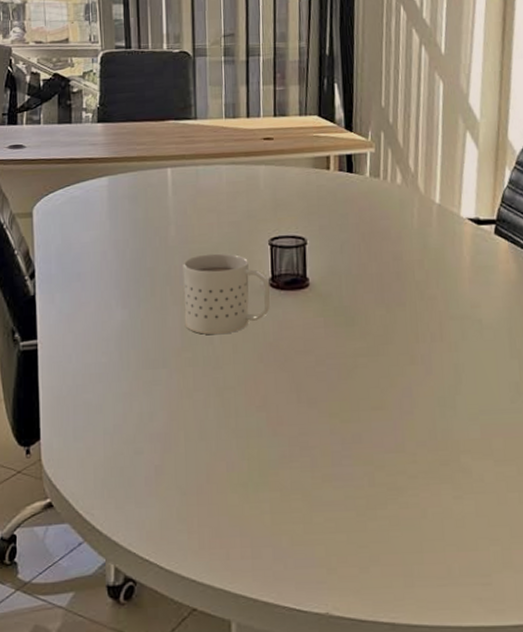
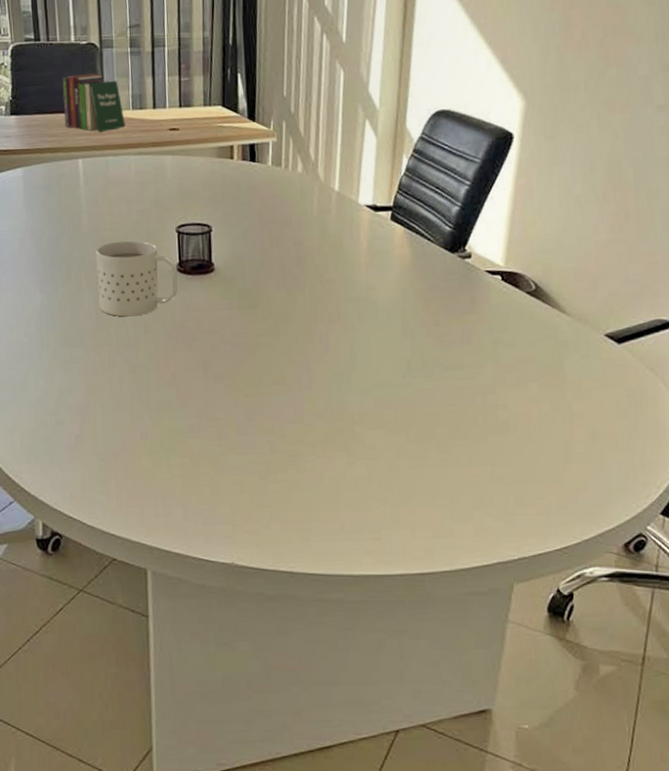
books: none [152,81,218,141] -> present [62,73,126,132]

